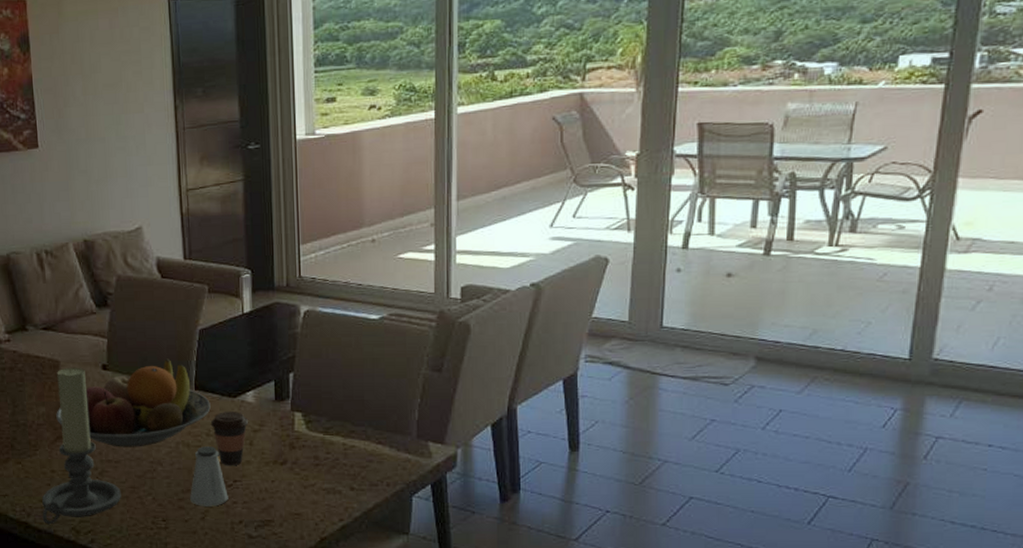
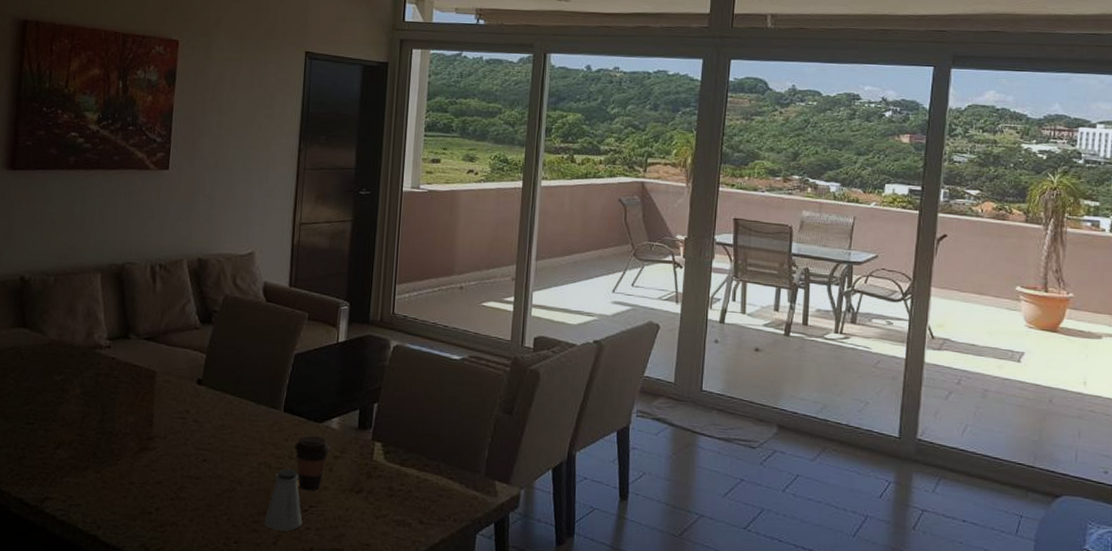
candle holder: present [42,367,121,525] -> none [112,379,197,540]
fruit bowl: present [56,358,211,447] -> none [144,379,297,465]

